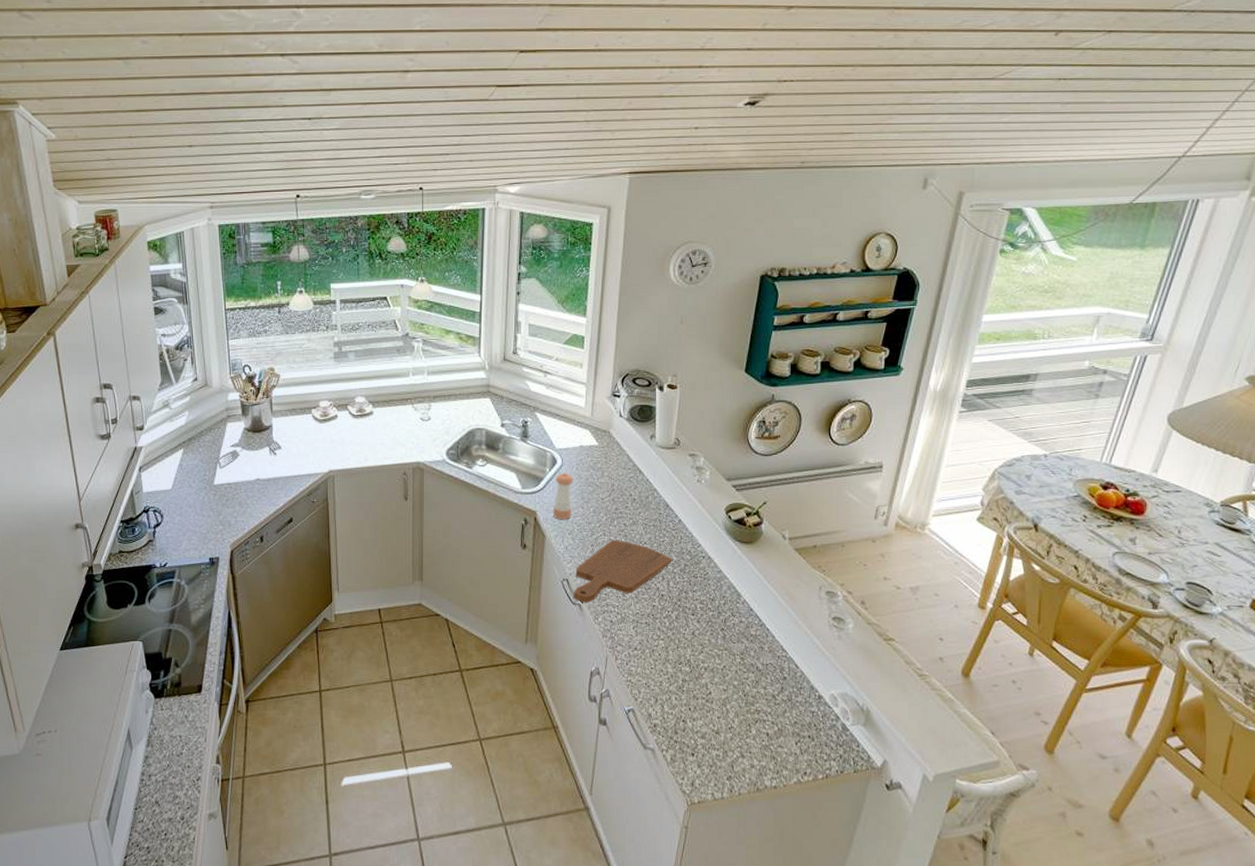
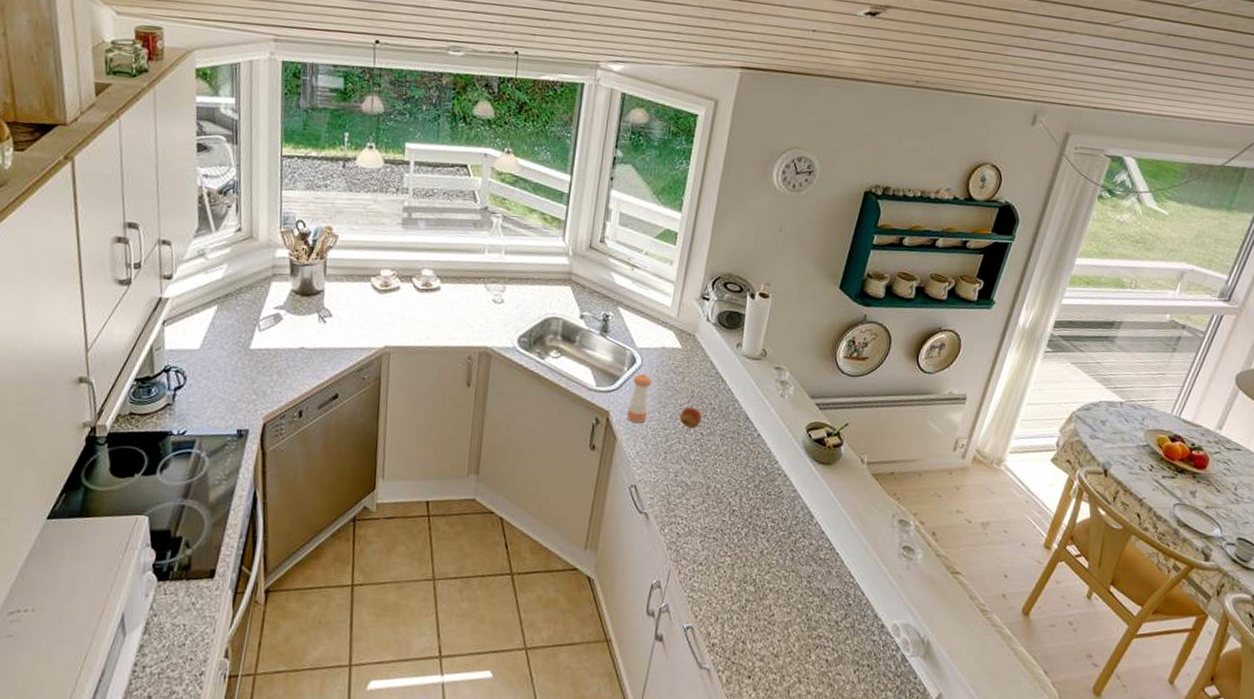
cutting board: present [573,539,672,604] -> none [640,448,747,513]
apple: none [602,500,623,520] -> present [679,406,702,428]

